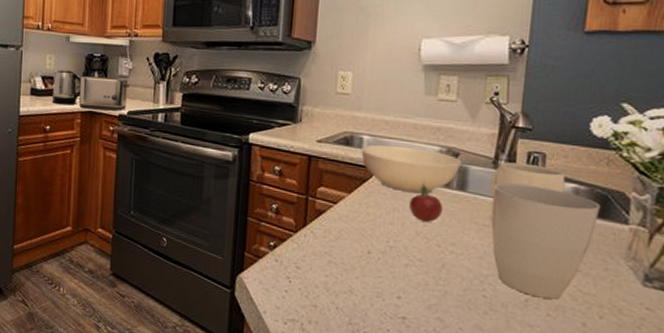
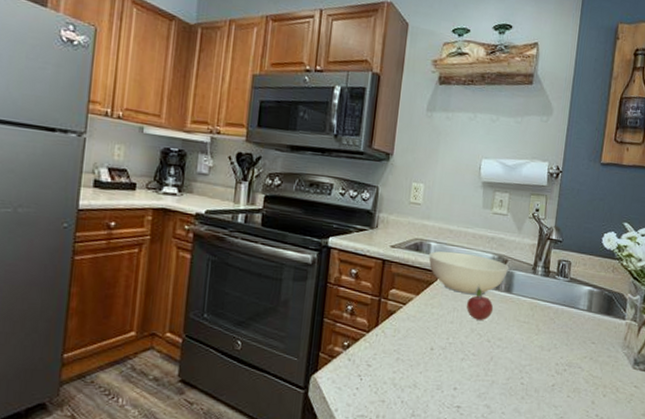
kettle: present [52,70,81,105] -> none [120,162,155,201]
toaster: present [78,75,130,111] -> none [150,170,209,210]
mug: present [489,162,566,219] -> none [529,268,584,316]
cup: present [491,182,601,299] -> none [529,286,607,383]

